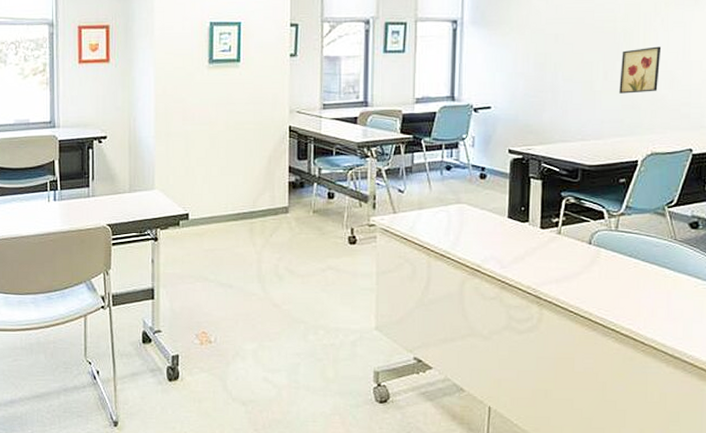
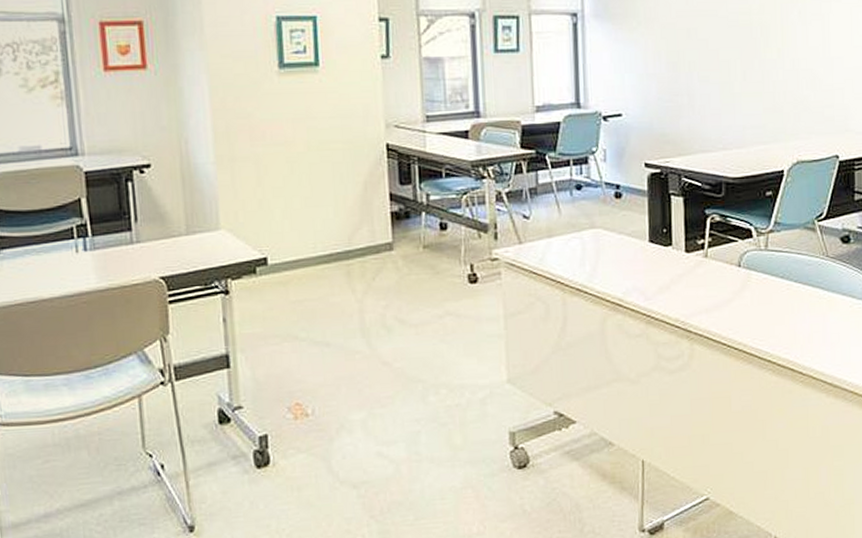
wall art: present [619,46,662,94] -> none [759,42,801,96]

